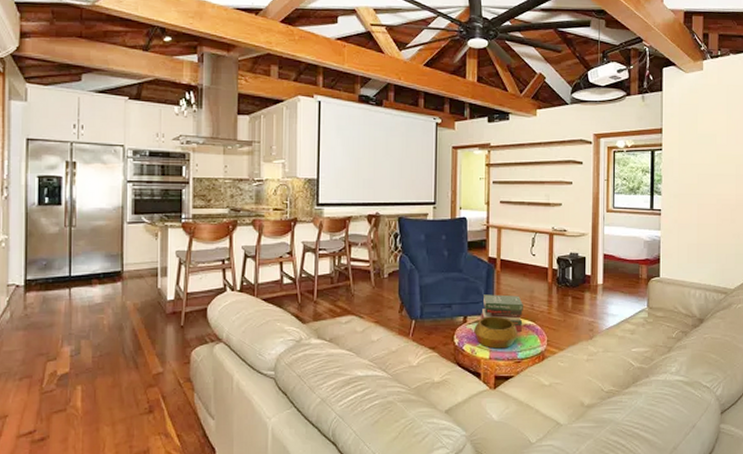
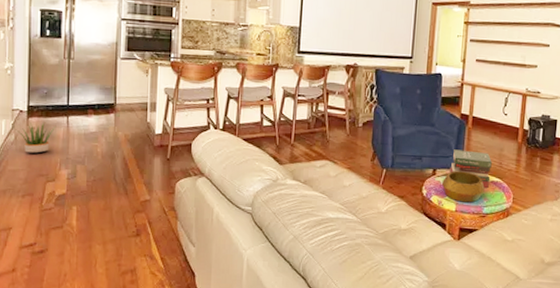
potted plant: none [11,296,57,332] -> present [16,122,56,155]

